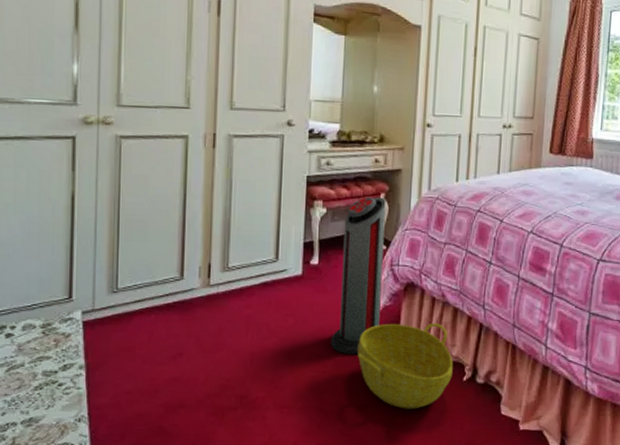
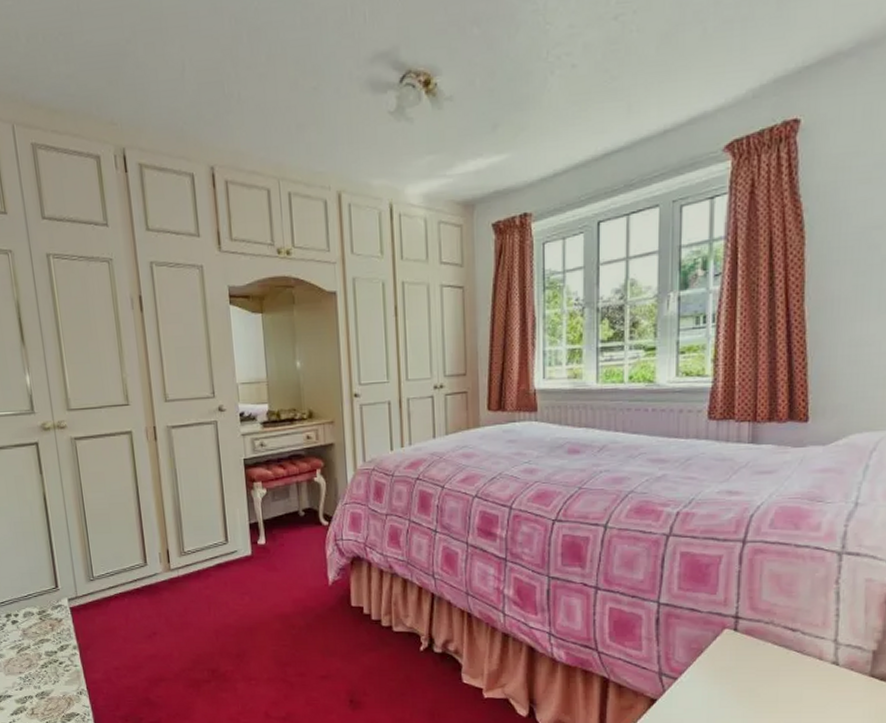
air purifier: present [330,196,386,355] -> none [284,473,331,629]
basket: present [357,323,453,409] -> none [312,594,409,679]

